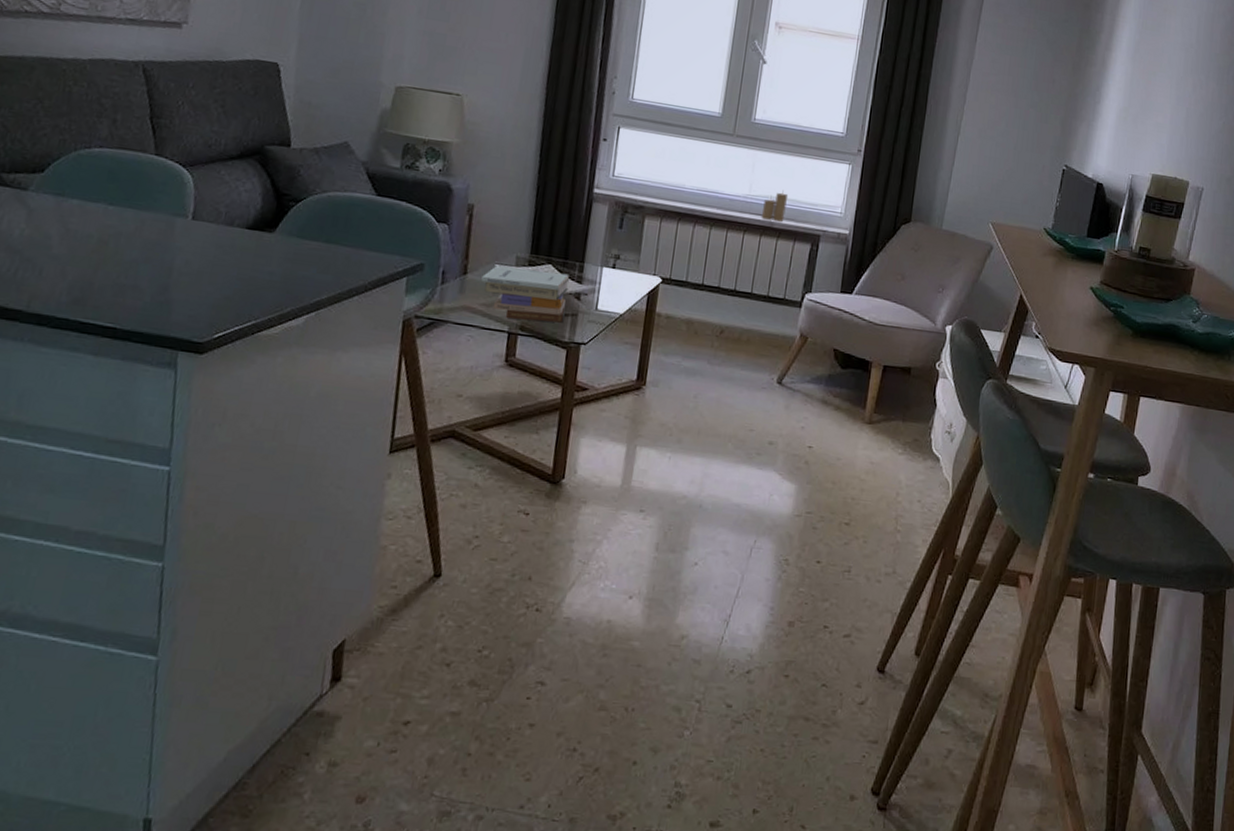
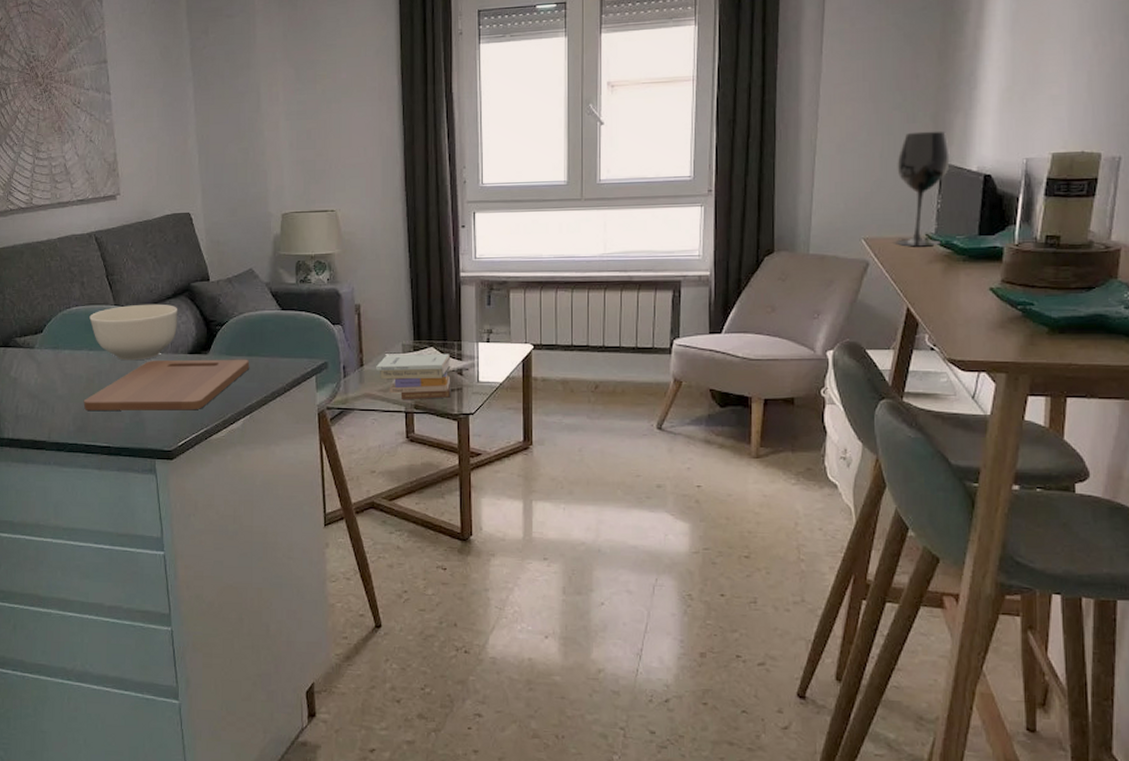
cutting board: none [87,229,327,298] -> present [83,359,250,411]
bowl: none [116,157,243,228] -> present [89,304,178,361]
candle: present [761,190,789,223] -> none [619,243,644,276]
wineglass: none [1015,131,1072,240] -> present [892,130,950,247]

